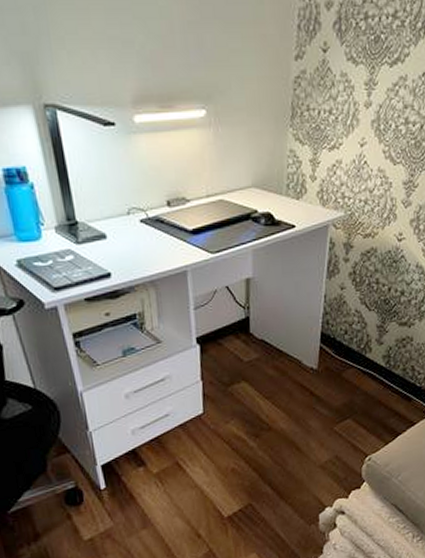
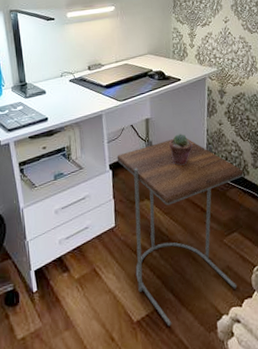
side table: none [206,305,365,521] -> present [117,138,243,326]
potted succulent: none [275,300,305,340] -> present [169,134,193,166]

